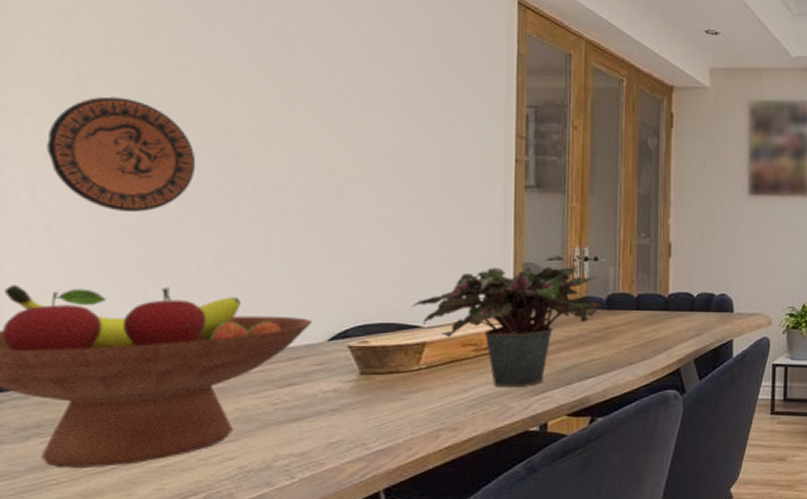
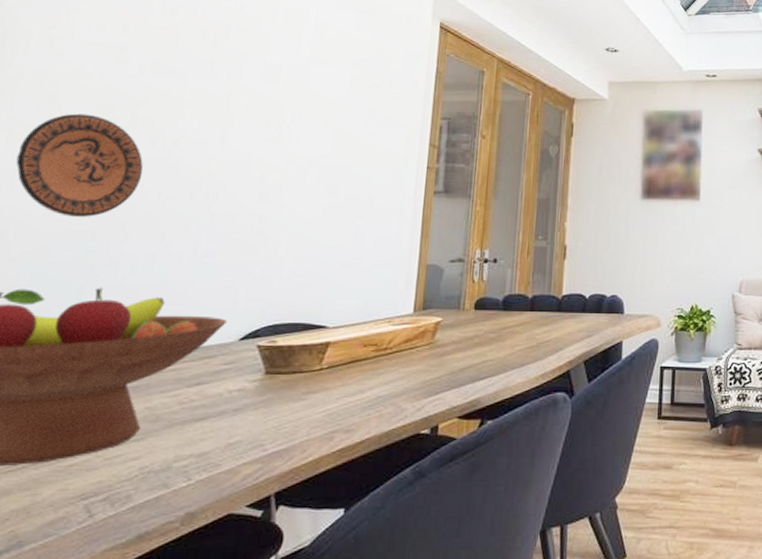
potted plant: present [411,265,604,388] -> none [319,266,500,389]

